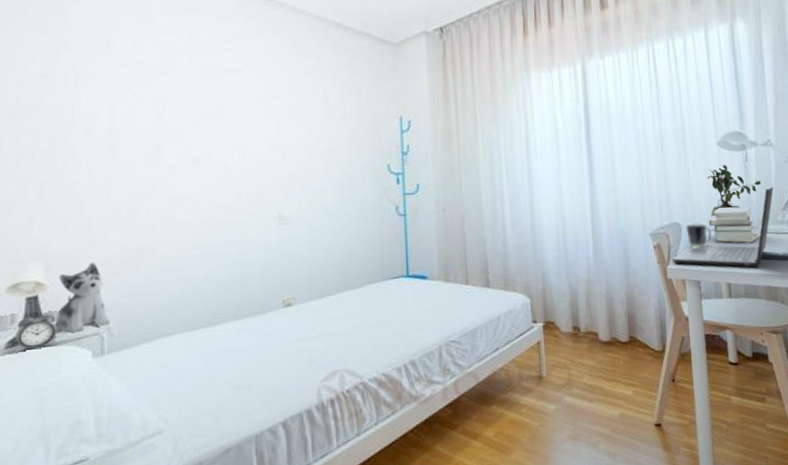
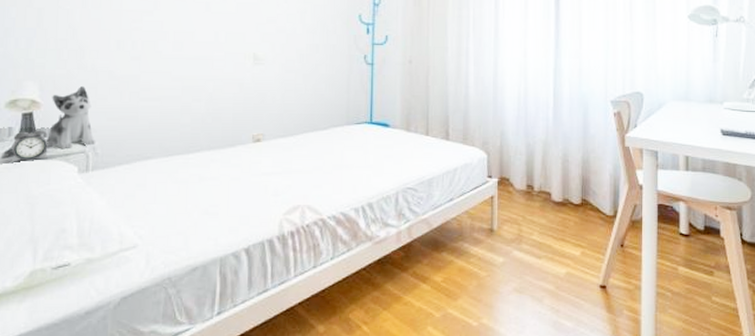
laptop: present [672,186,774,268] -> none [632,63,742,143]
mug: present [685,222,712,247] -> none [647,93,674,118]
potted plant: present [707,165,761,217] -> none [674,38,730,89]
books: present [708,207,760,243] -> none [671,81,723,117]

